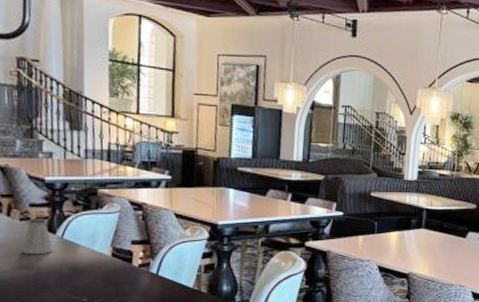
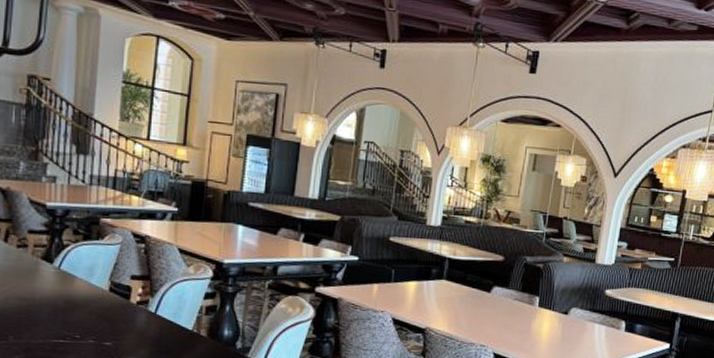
saltshaker: present [22,218,53,255] -> none [17,246,48,285]

